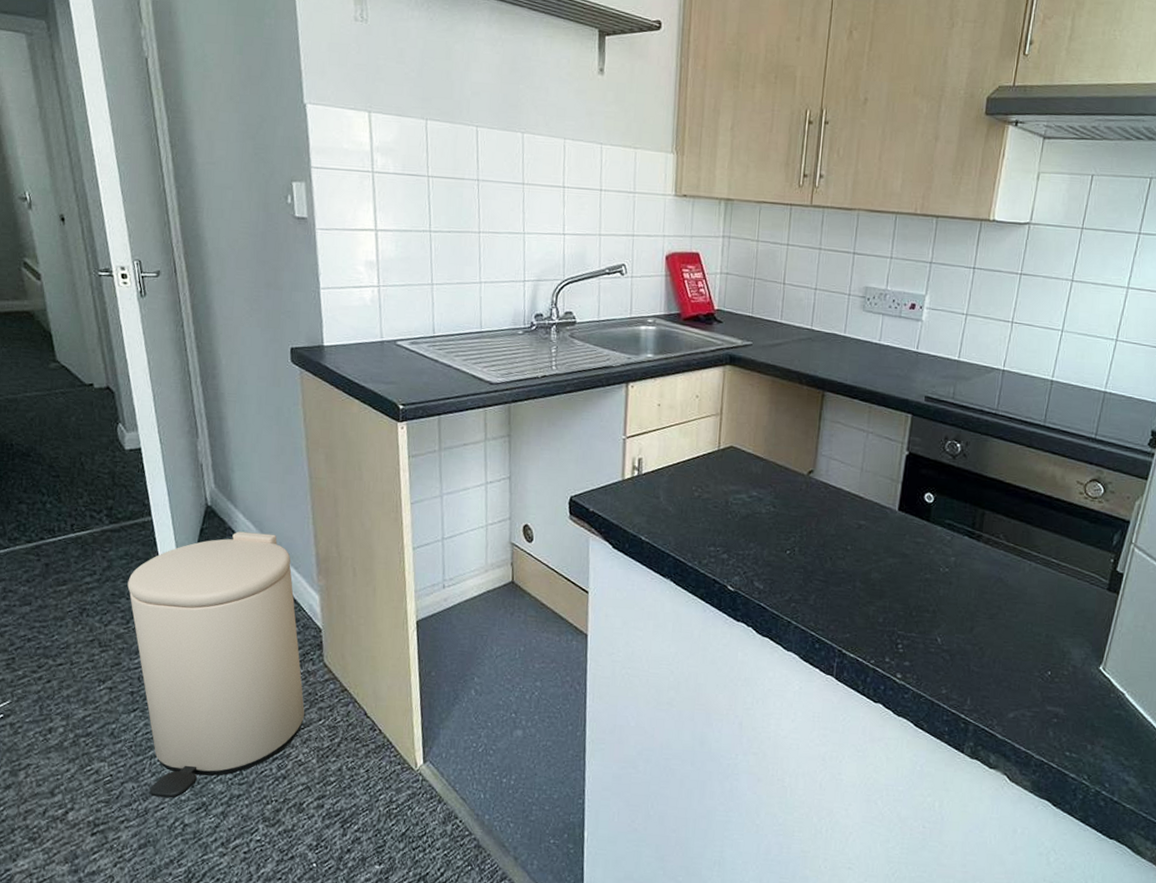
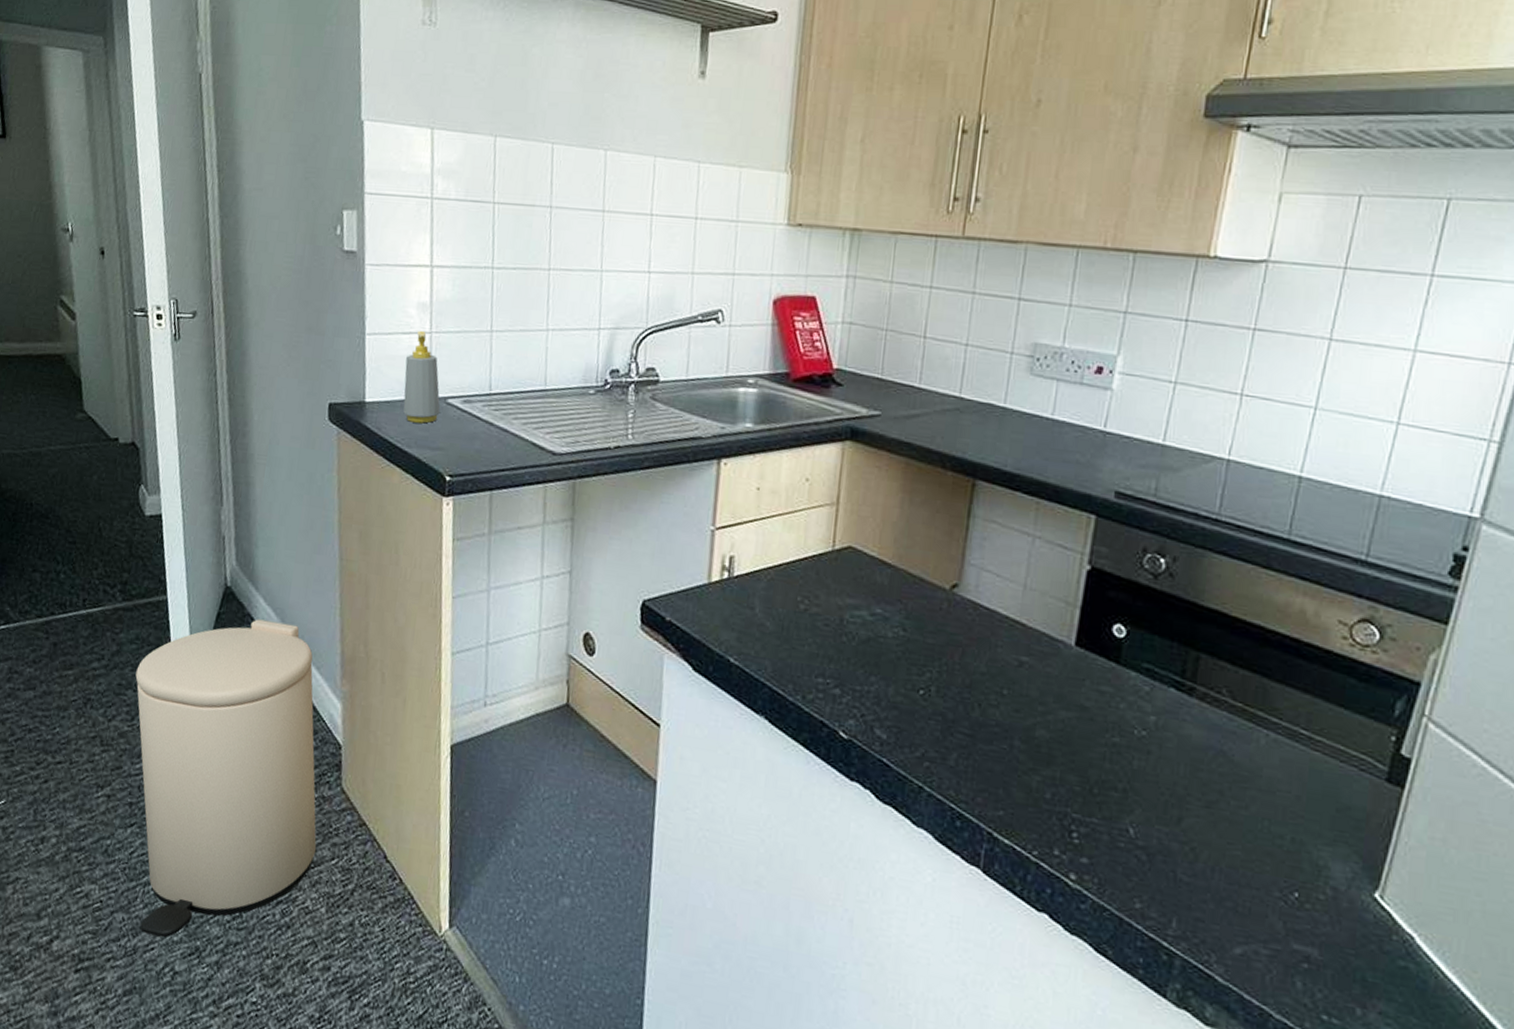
soap bottle: none [357,284,391,362] -> present [403,330,441,424]

